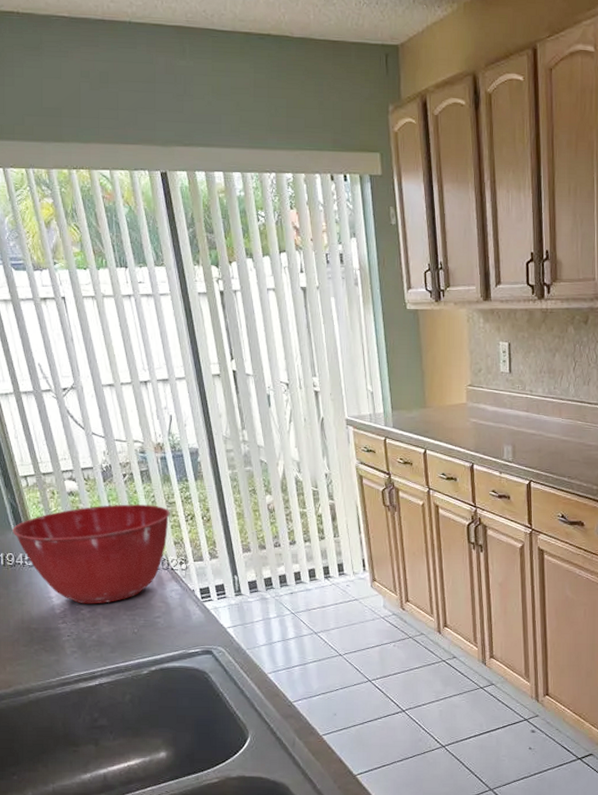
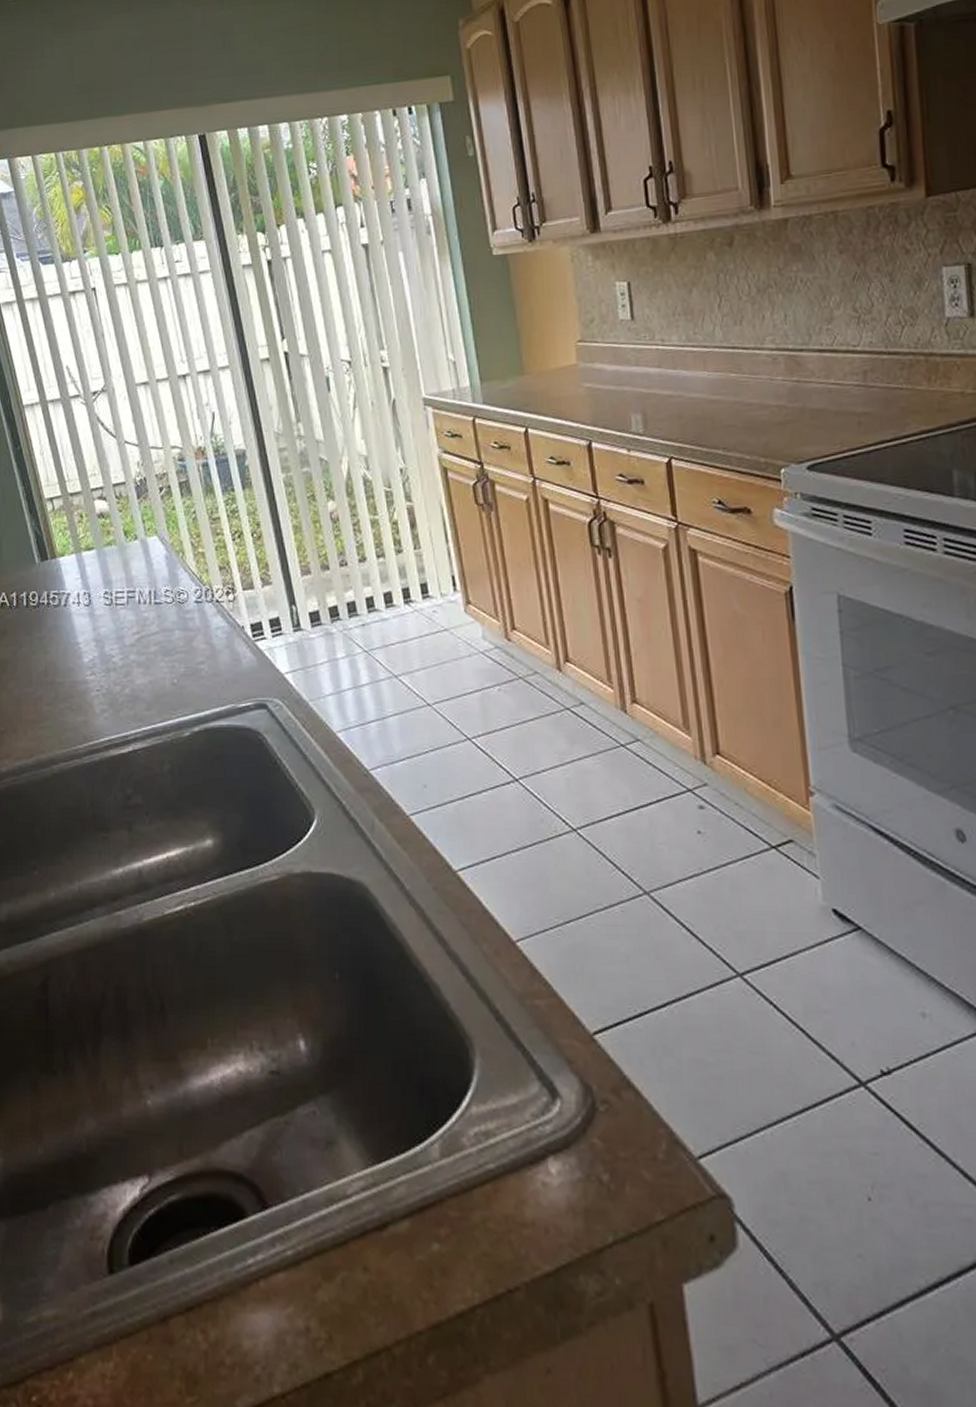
mixing bowl: present [12,504,170,604] -> none [36,522,214,650]

